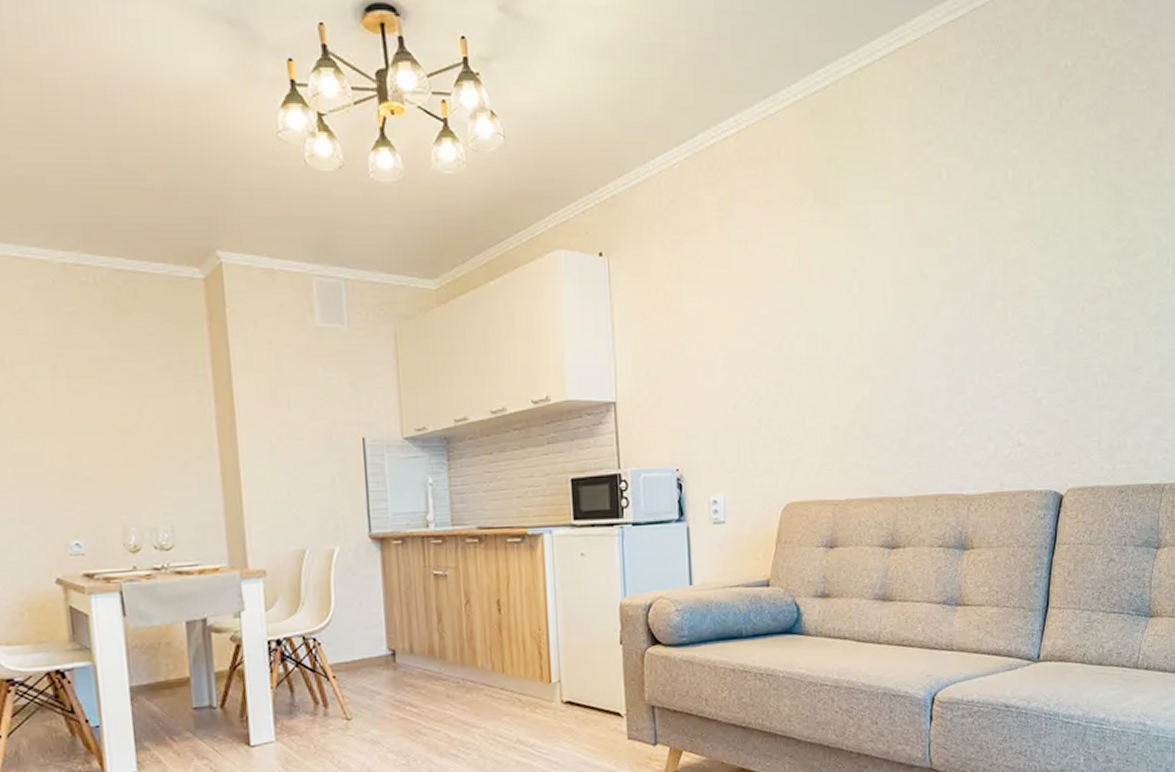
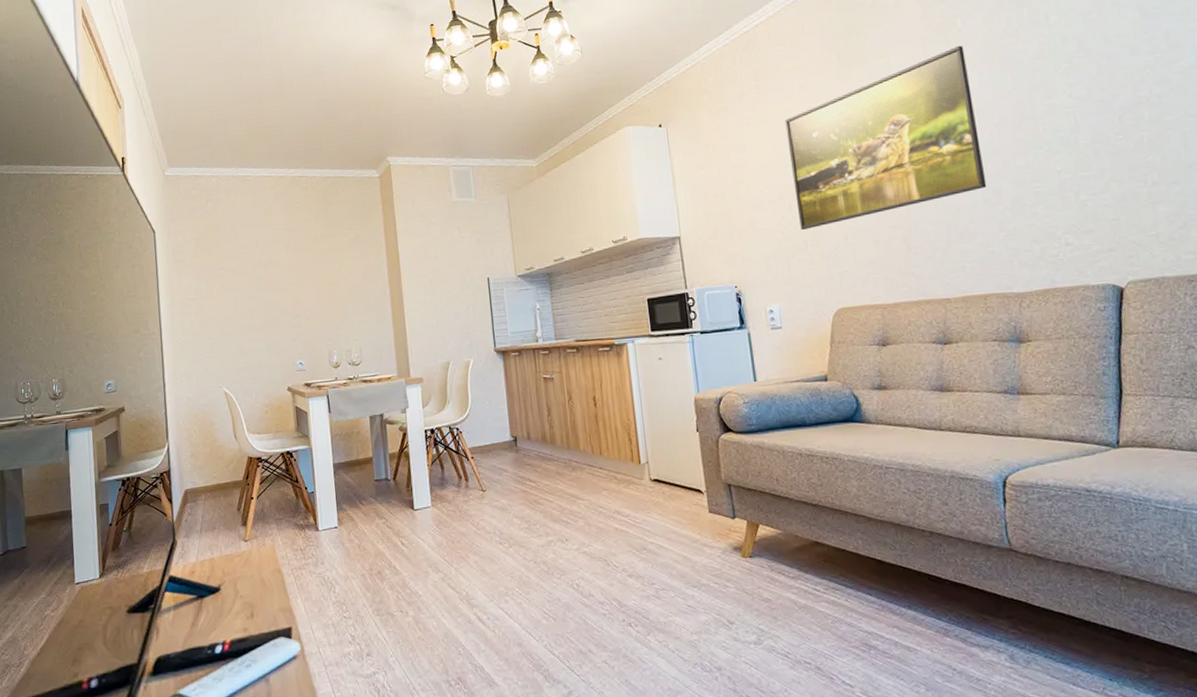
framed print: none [748,201,952,407] -> present [785,45,987,231]

